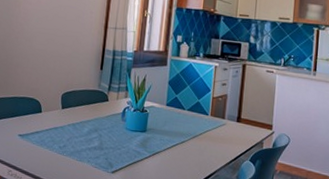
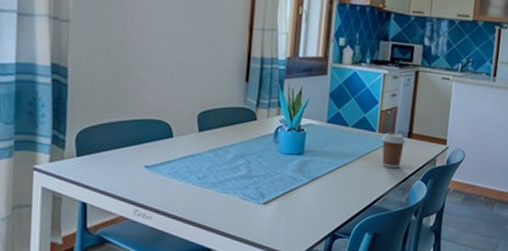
coffee cup: none [213,116,235,148] -> present [381,133,406,168]

